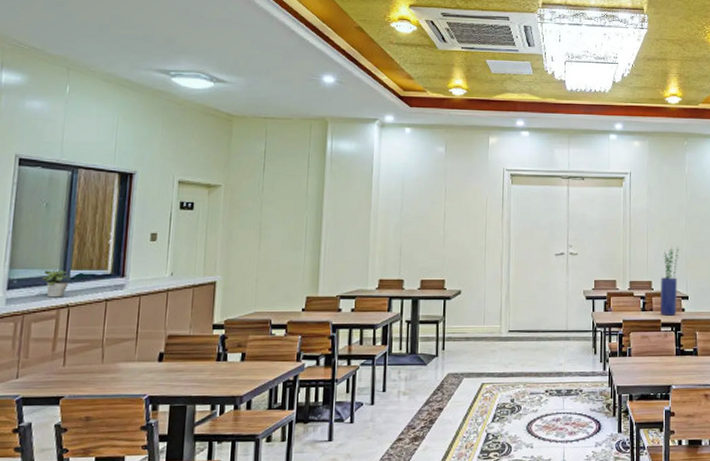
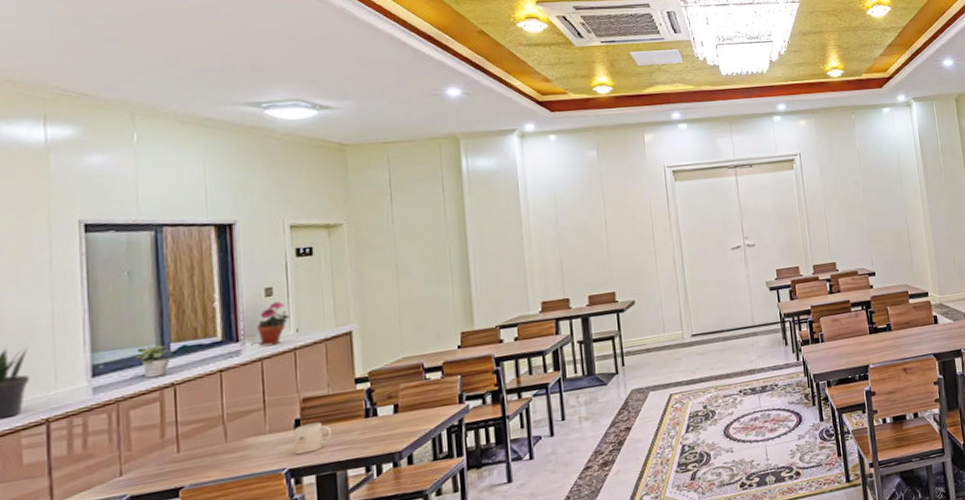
potted plant: none [139,246,168,285] -> present [257,301,290,347]
mug: none [155,358,188,384] -> present [294,422,333,455]
vase: present [661,246,679,316] -> none [844,223,866,296]

